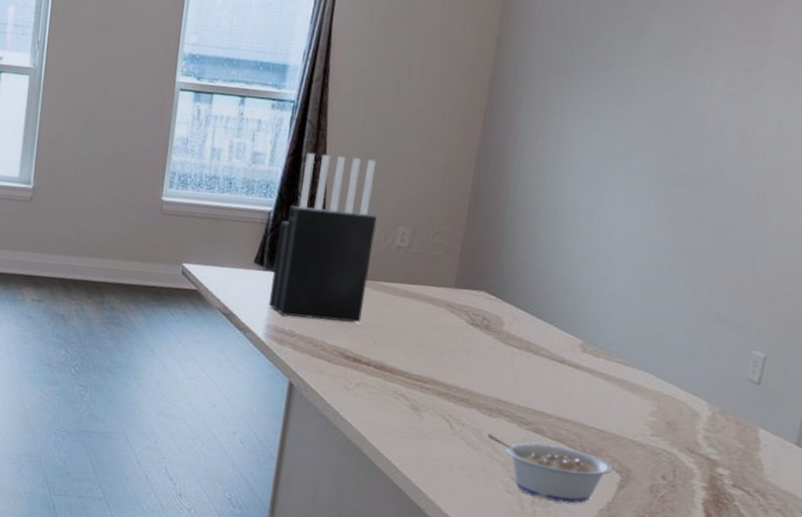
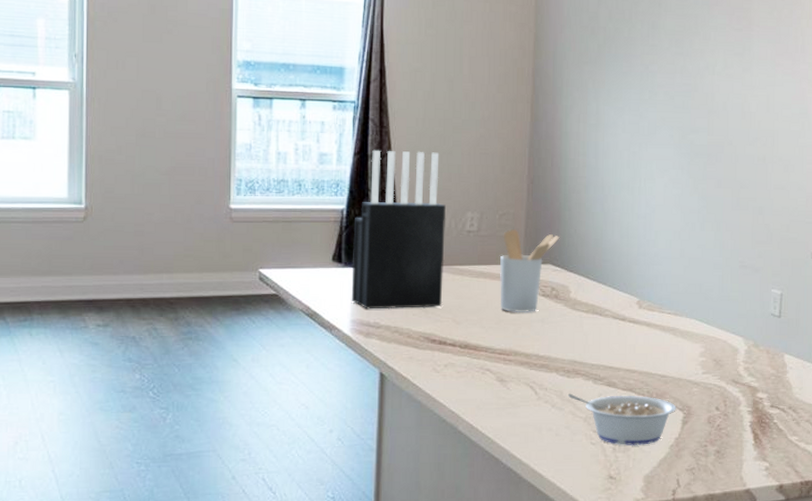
utensil holder: none [422,248,499,341] -> present [499,228,560,313]

